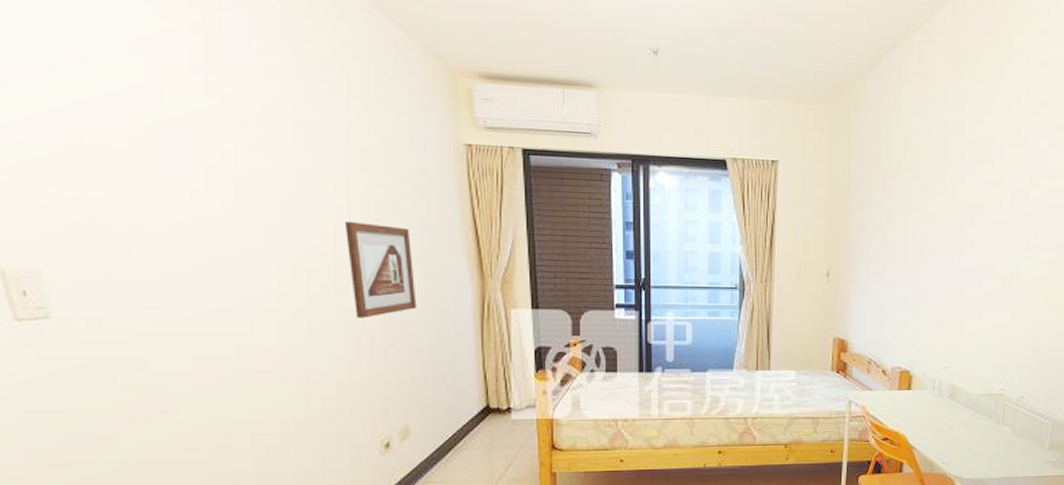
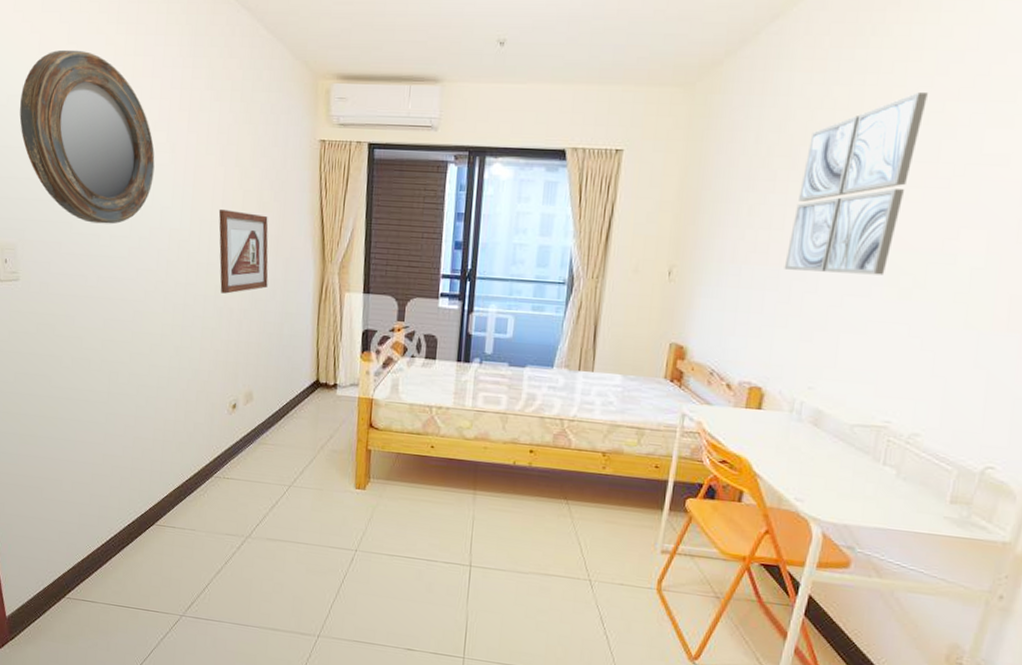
home mirror: none [26,19,249,242] -> present [19,49,155,224]
wall art: none [918,118,1008,269] -> present [784,92,928,275]

